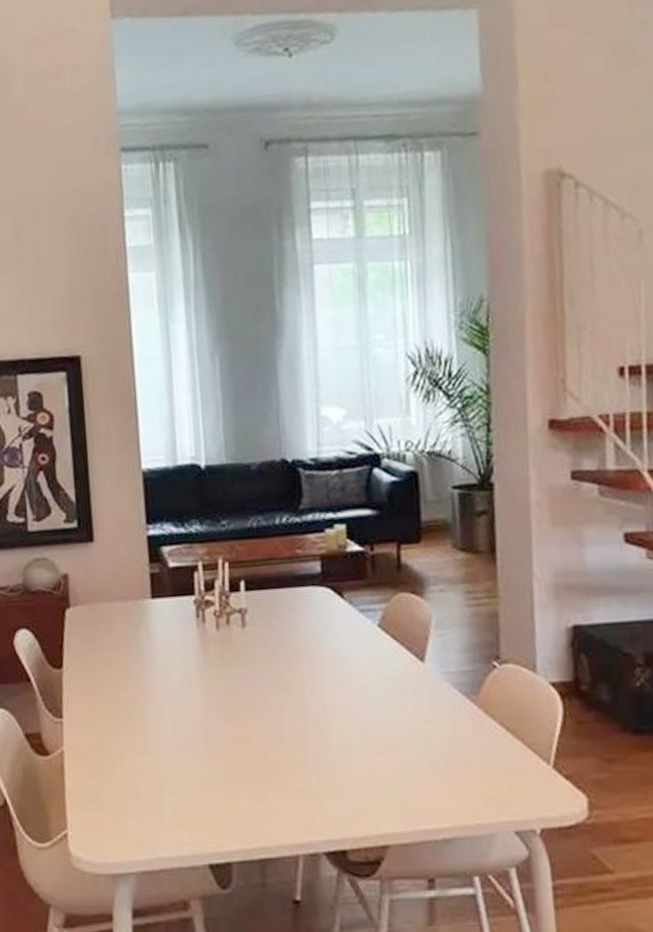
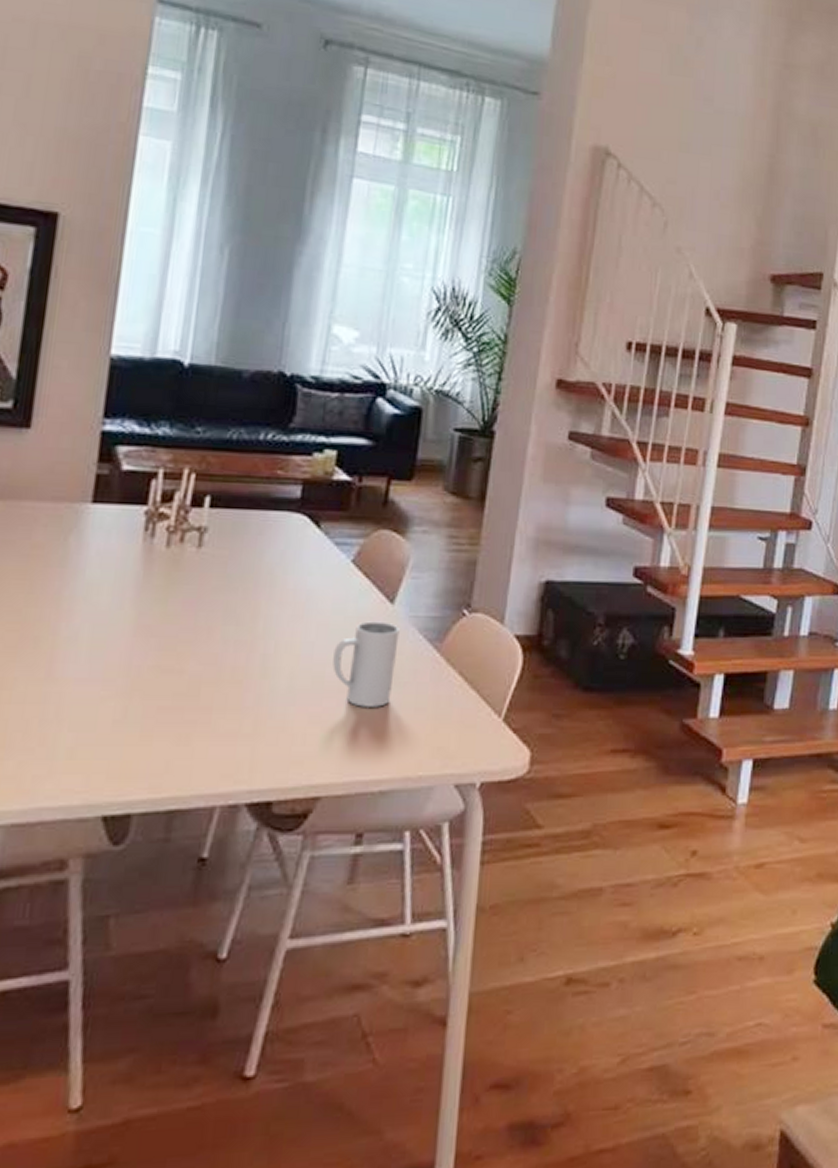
mug: none [377,679,438,762] -> present [332,621,400,709]

